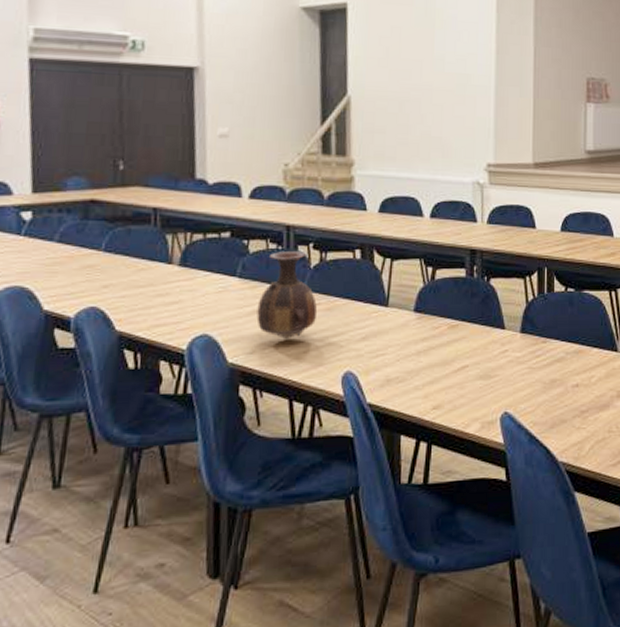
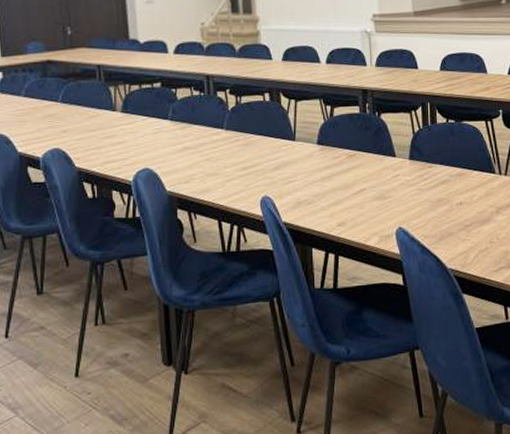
vase: present [256,250,318,340] -> none [187,96,237,171]

